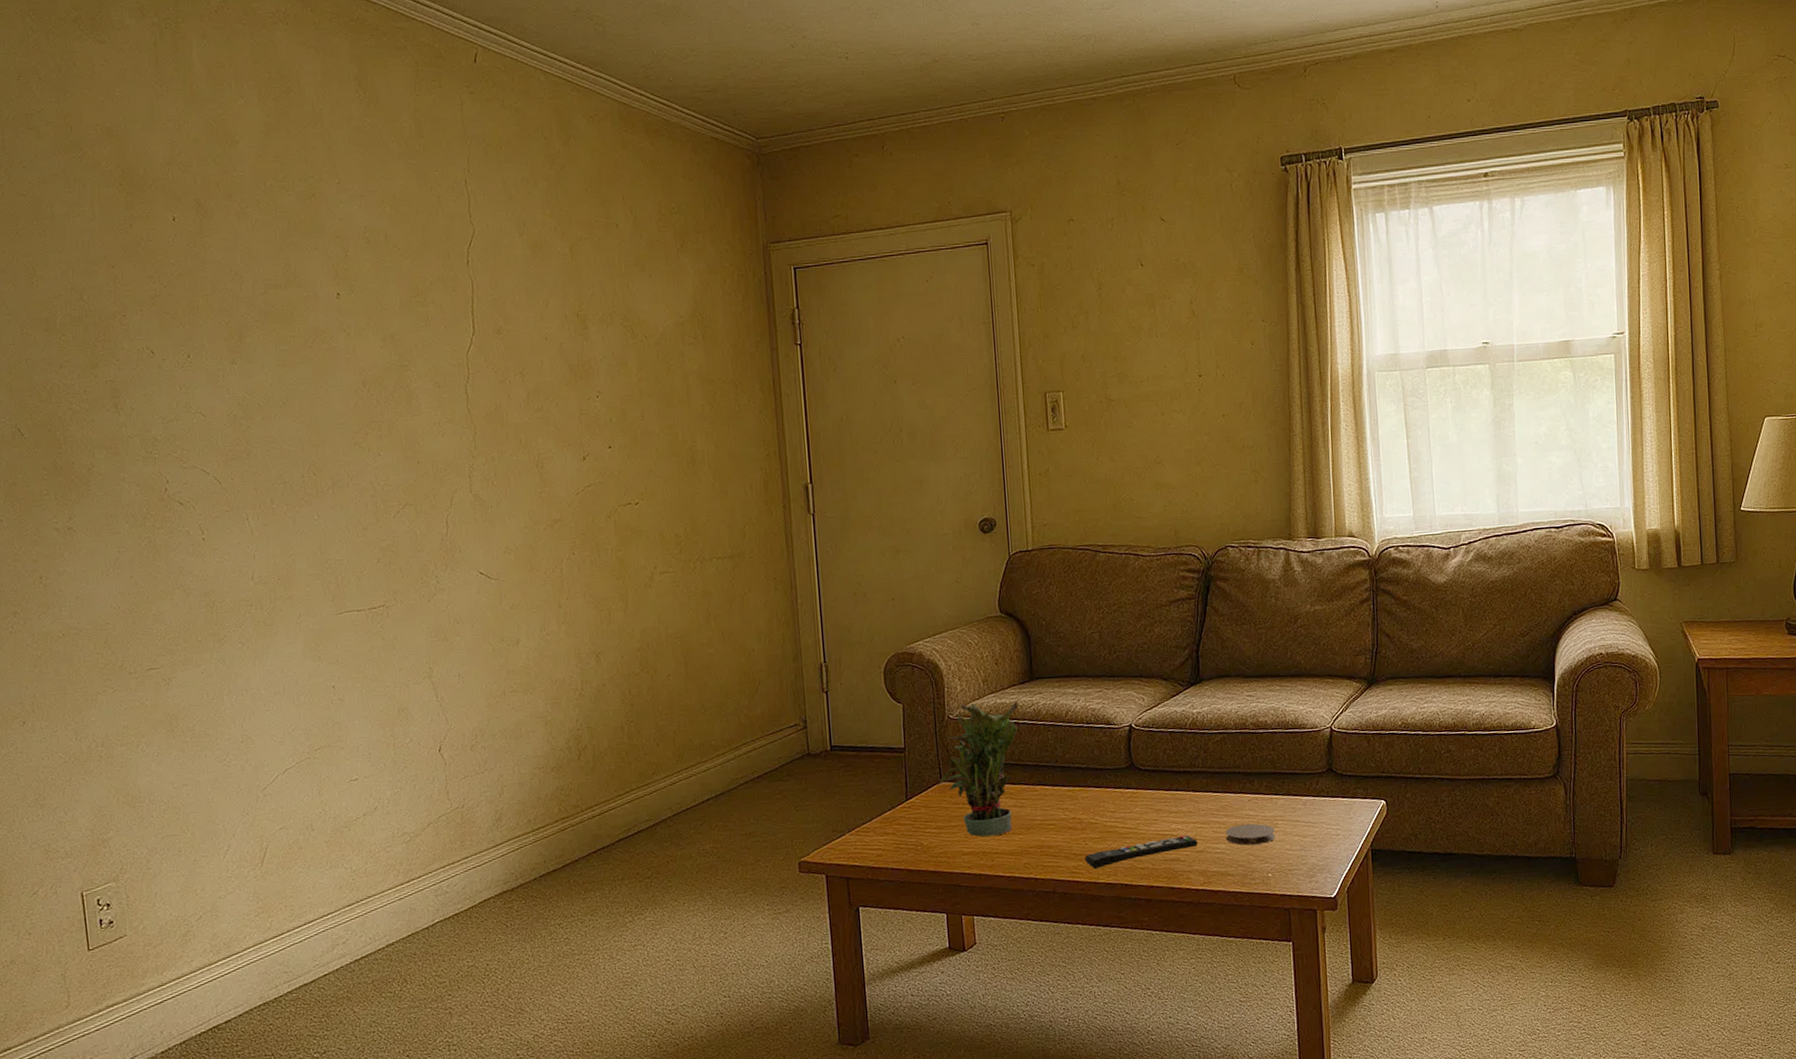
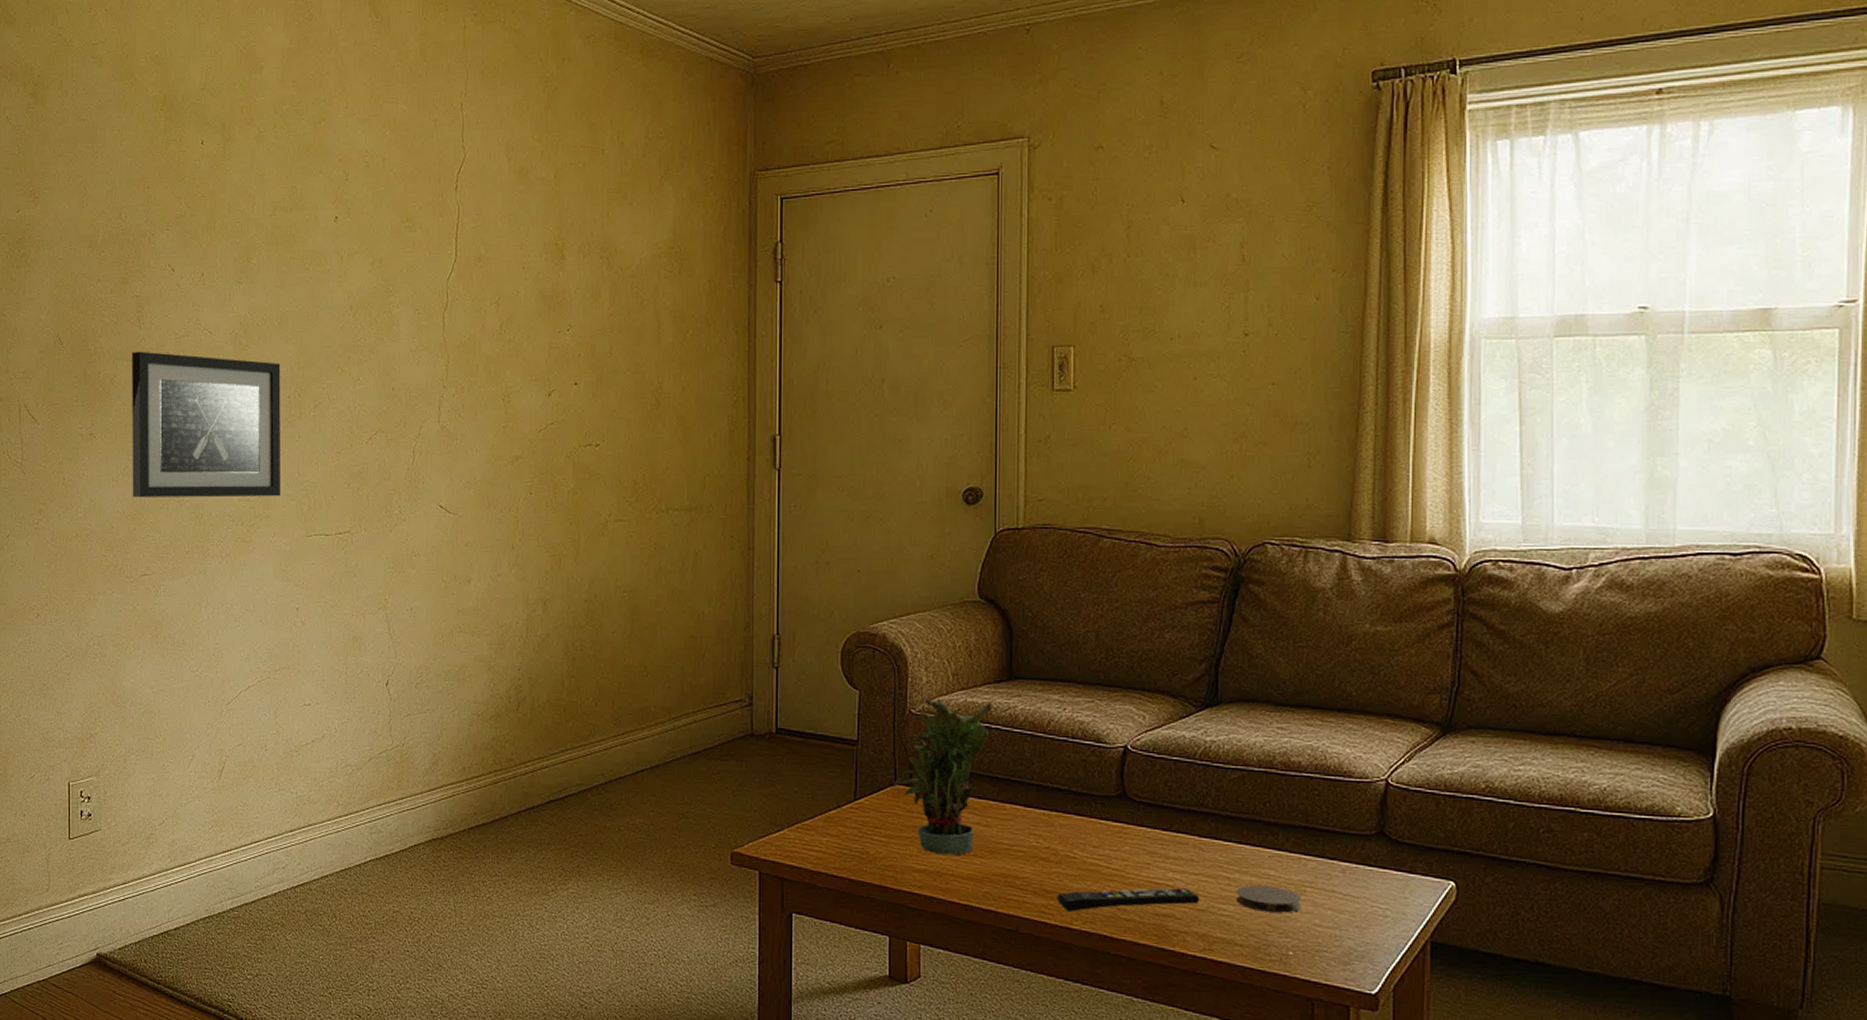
wall art: none [111,438,303,591] -> present [132,351,281,498]

